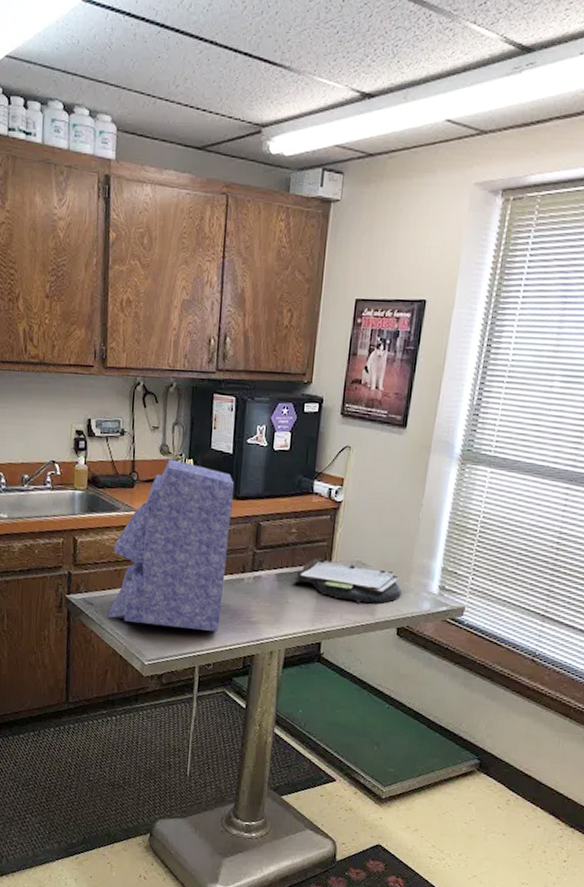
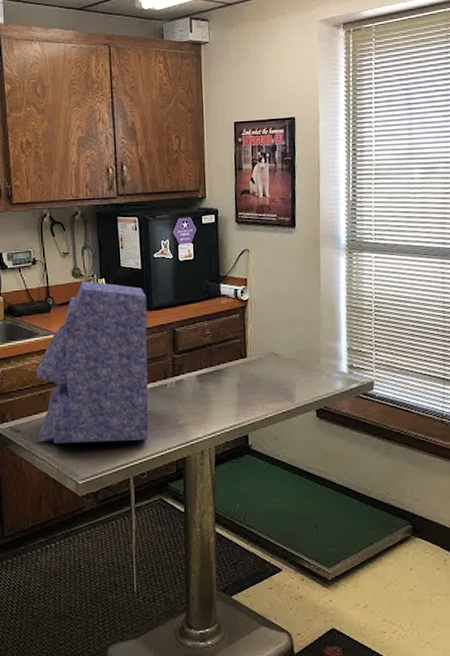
clipboard: present [292,557,402,603] -> none [213,354,315,391]

